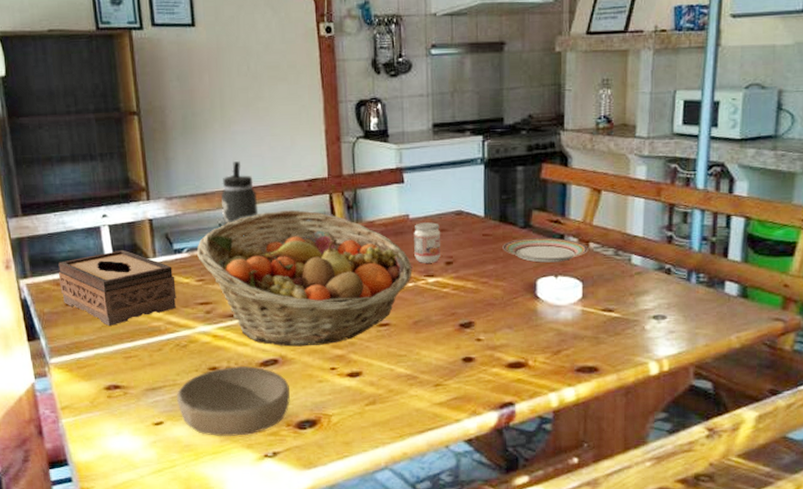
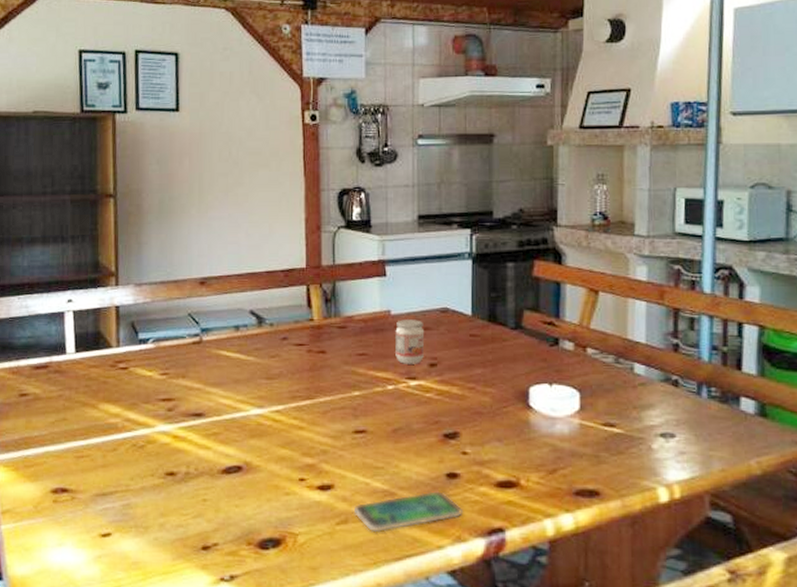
tissue box: present [58,249,177,326] -> none [15,337,138,420]
bowl: present [176,366,290,437] -> none [128,472,253,555]
fruit basket: present [196,210,413,347] -> none [162,302,393,453]
thermos bottle: present [221,161,259,238] -> none [193,248,231,329]
smartphone: none [381,374,477,411] -> present [355,491,462,533]
plate: present [503,237,588,263] -> none [491,341,586,369]

